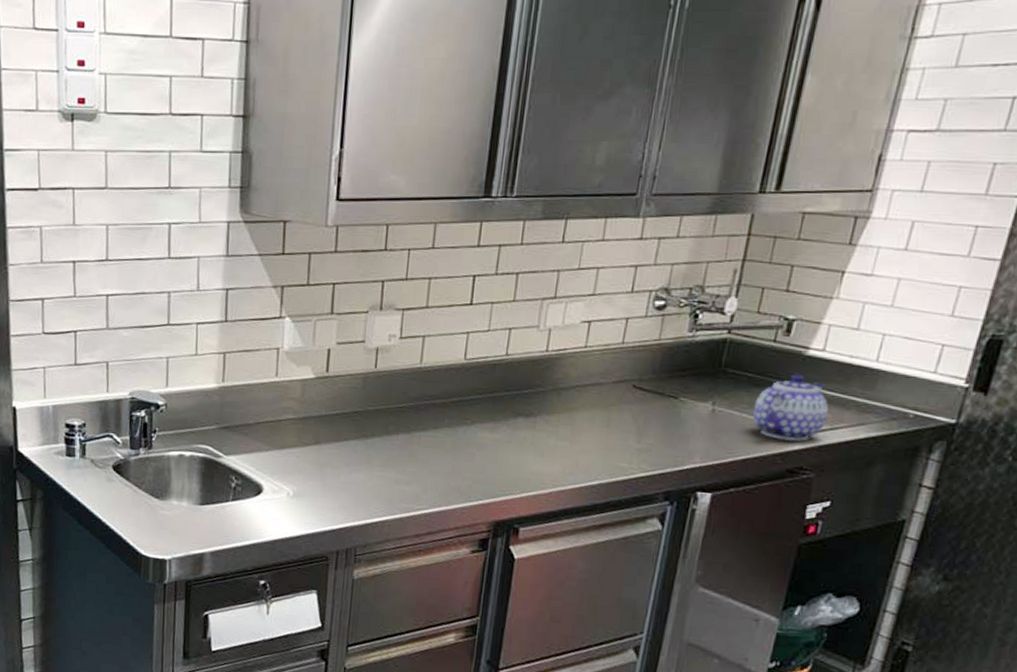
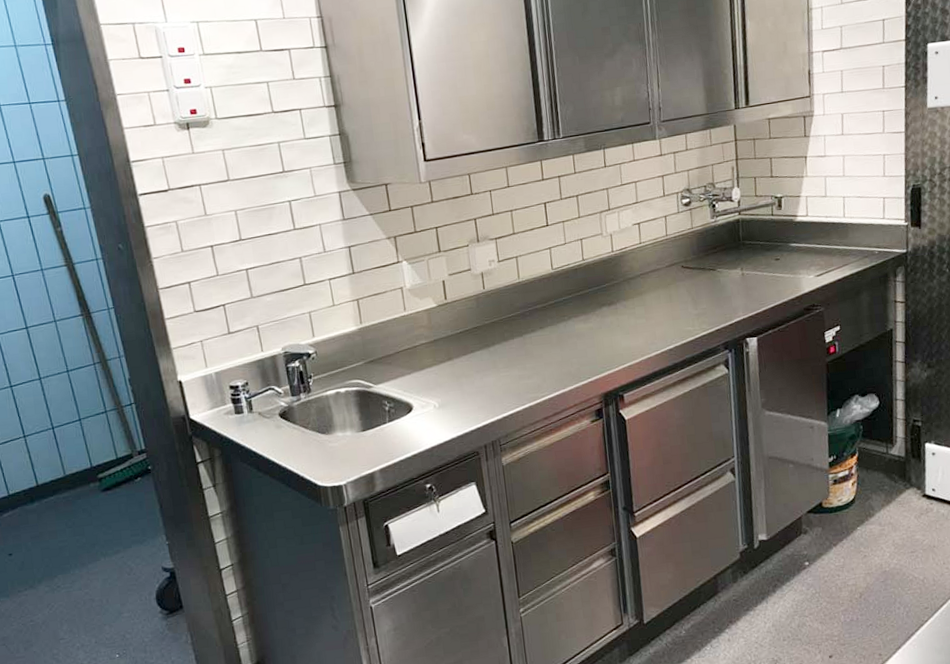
teapot: present [752,374,828,441] -> none [770,236,822,287]

